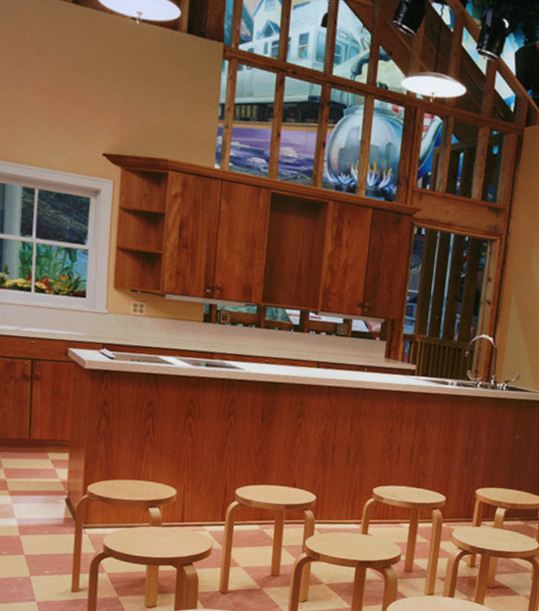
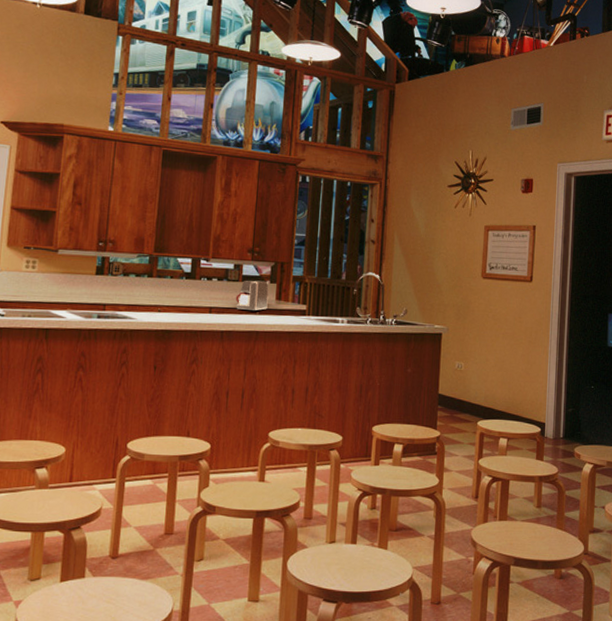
coffee maker: none [344,335,379,368] -> present [235,280,269,311]

